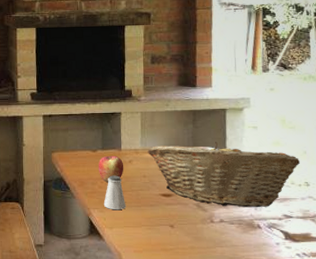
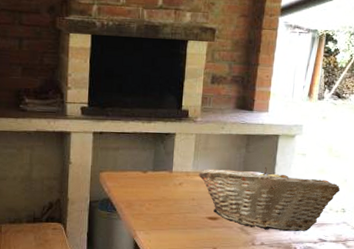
apple: present [98,155,124,182] -> none [147,177,174,204]
saltshaker: present [103,175,127,210] -> none [149,197,173,233]

